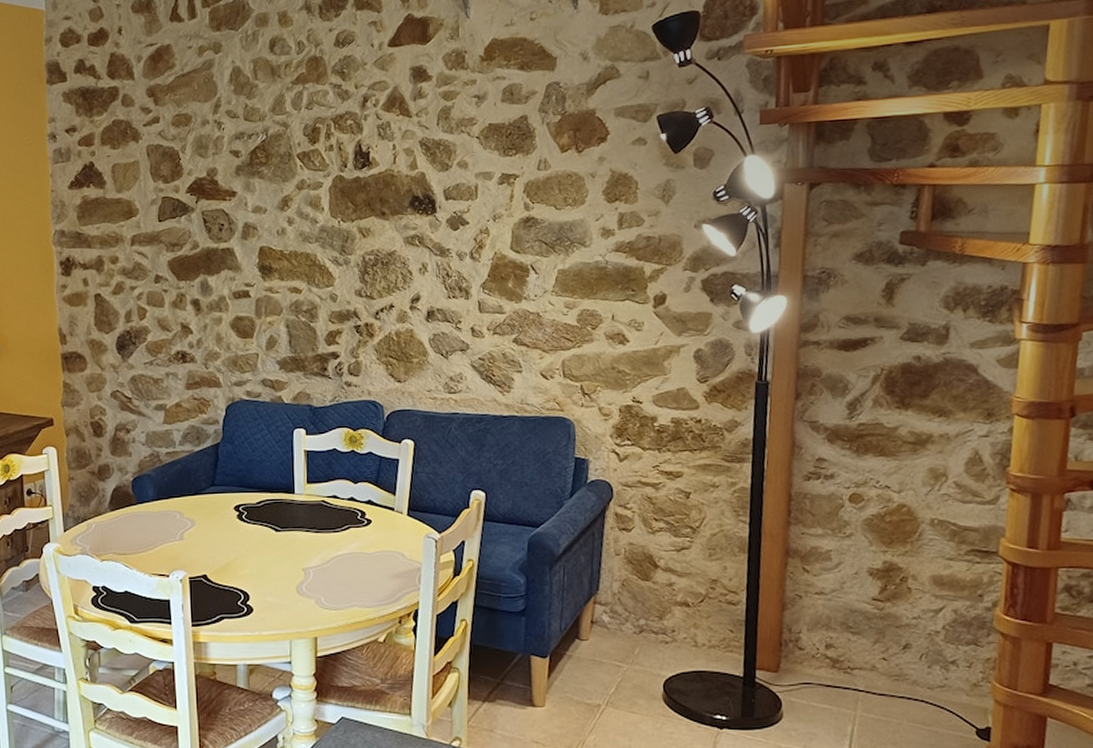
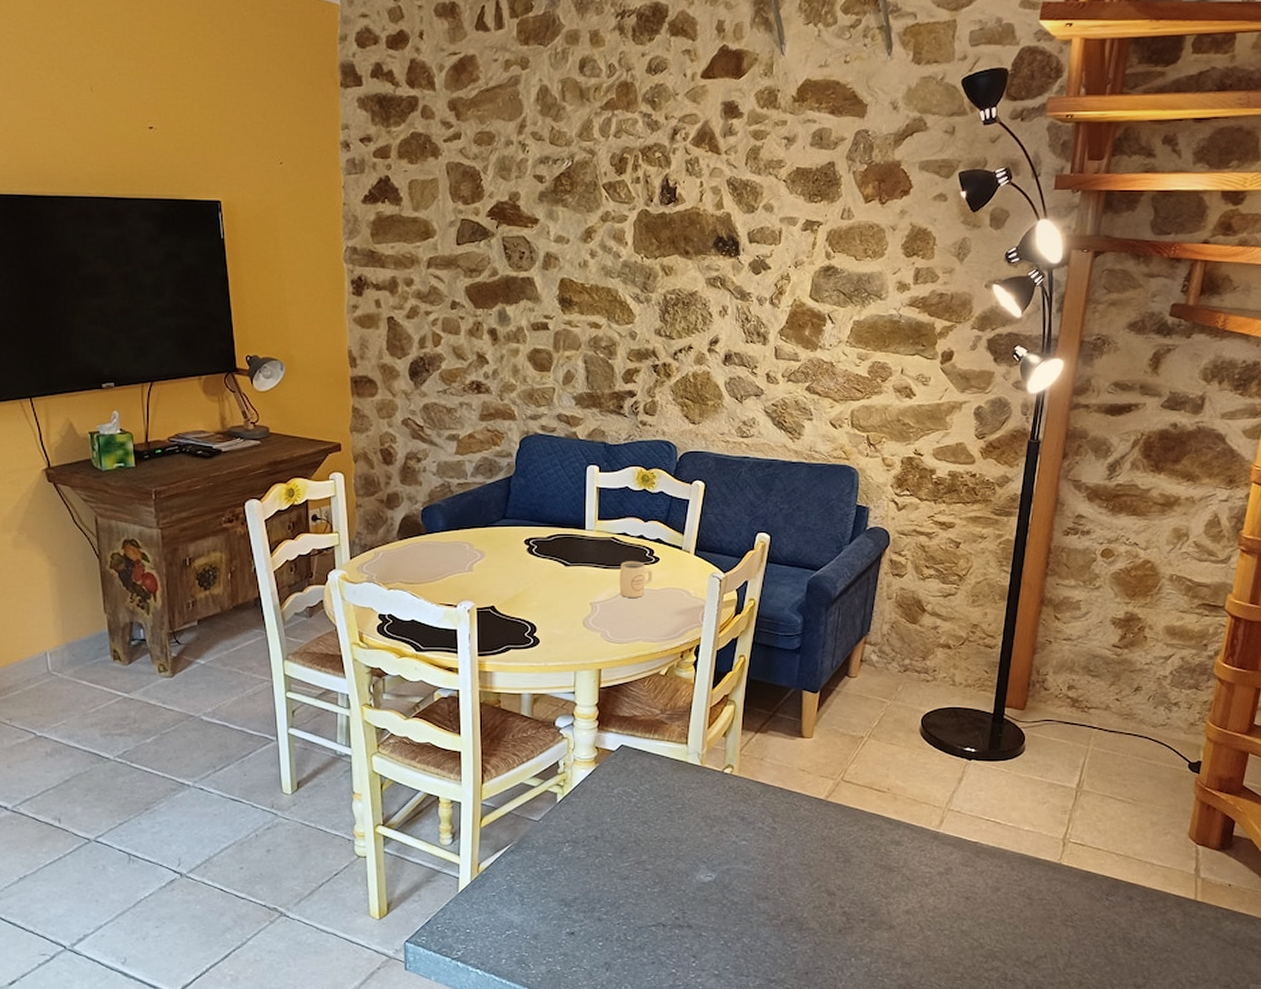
mug: none [331,524,366,562] -> present [619,561,653,598]

